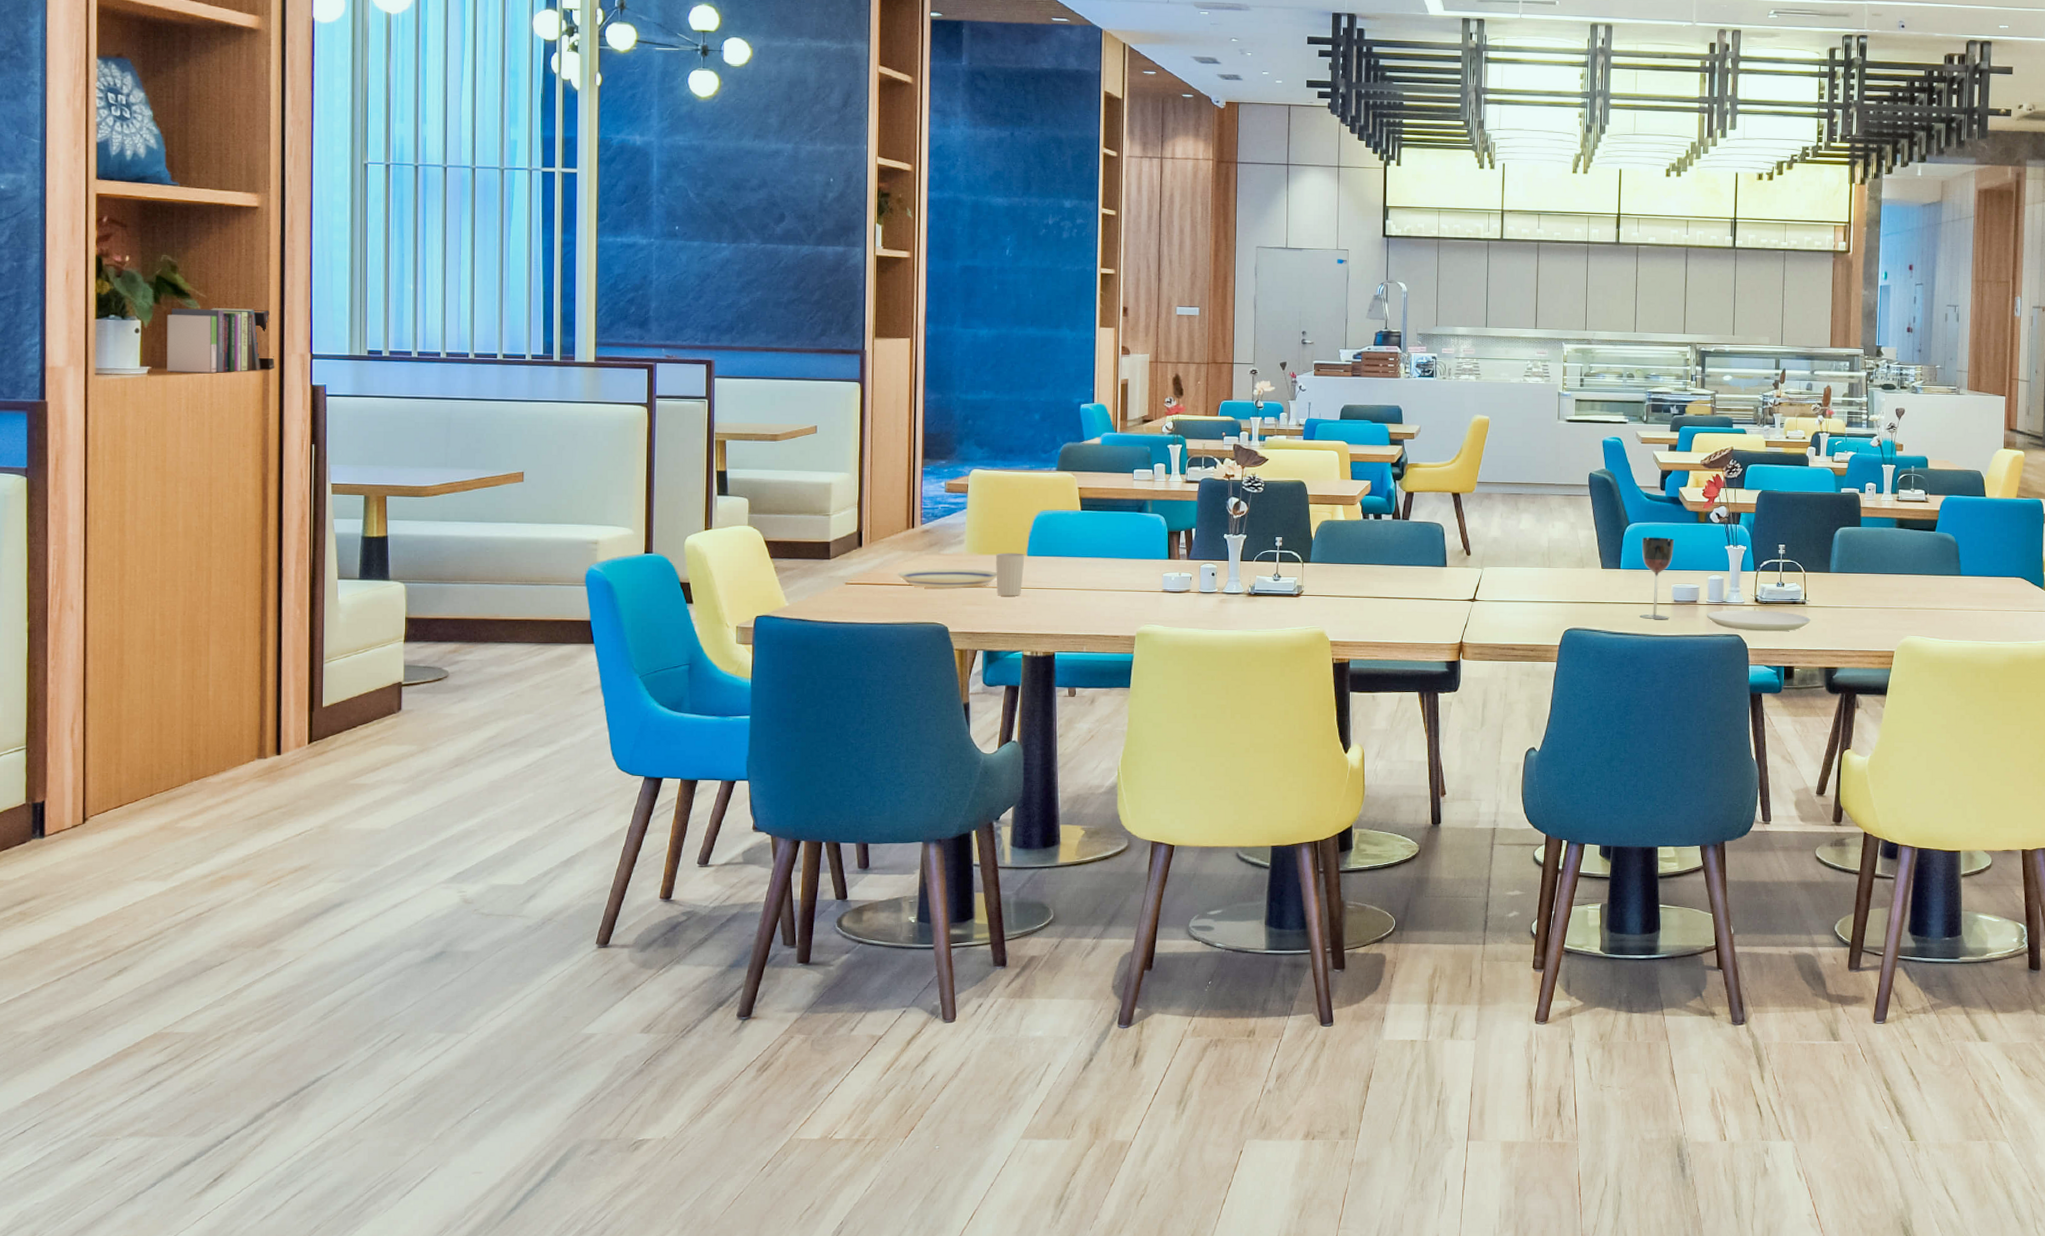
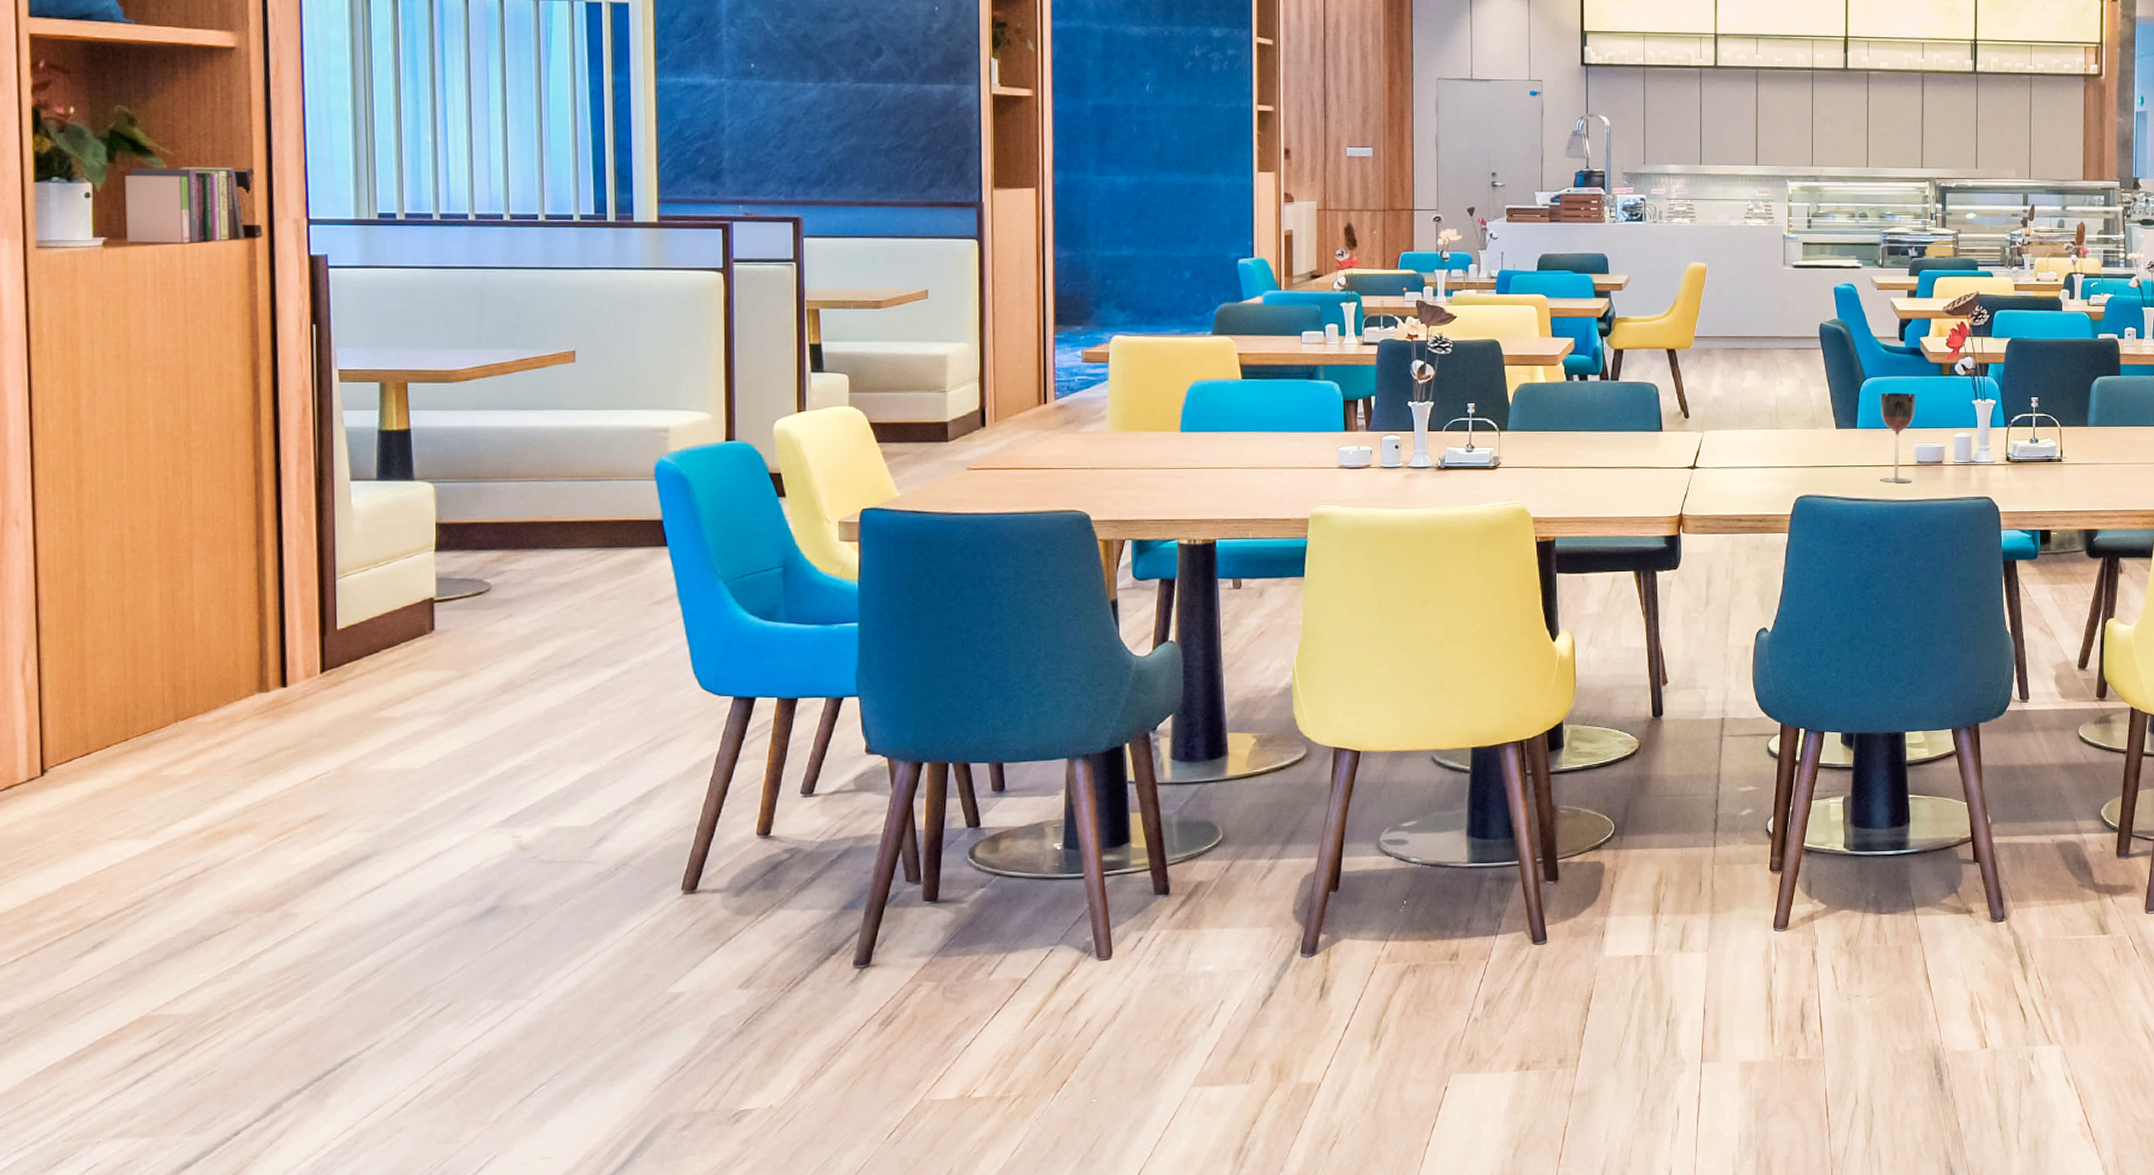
plate: present [898,569,997,588] -> none [1029,449,1146,471]
cup: present [996,553,1025,596] -> none [1144,429,1178,478]
plate: present [1706,610,1811,632] -> none [1953,469,2068,493]

